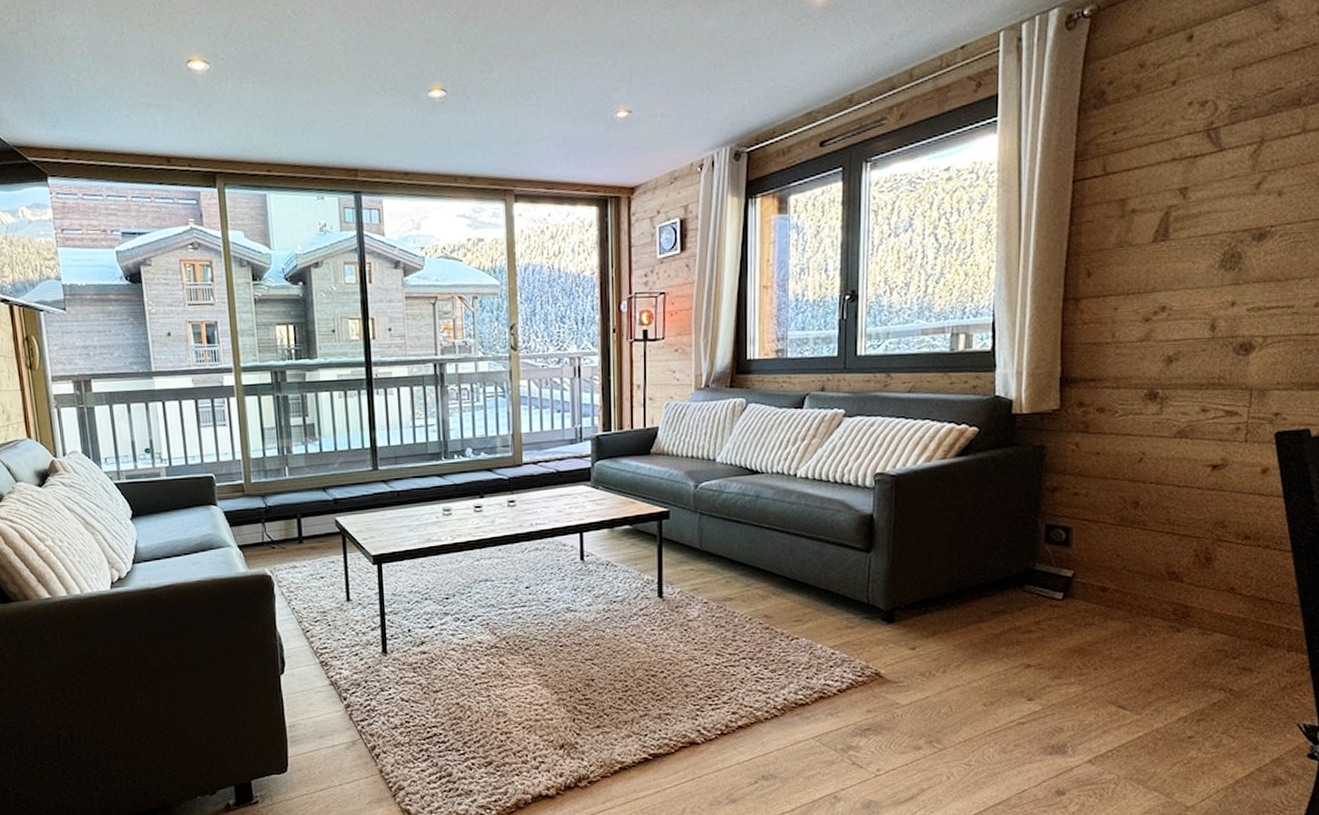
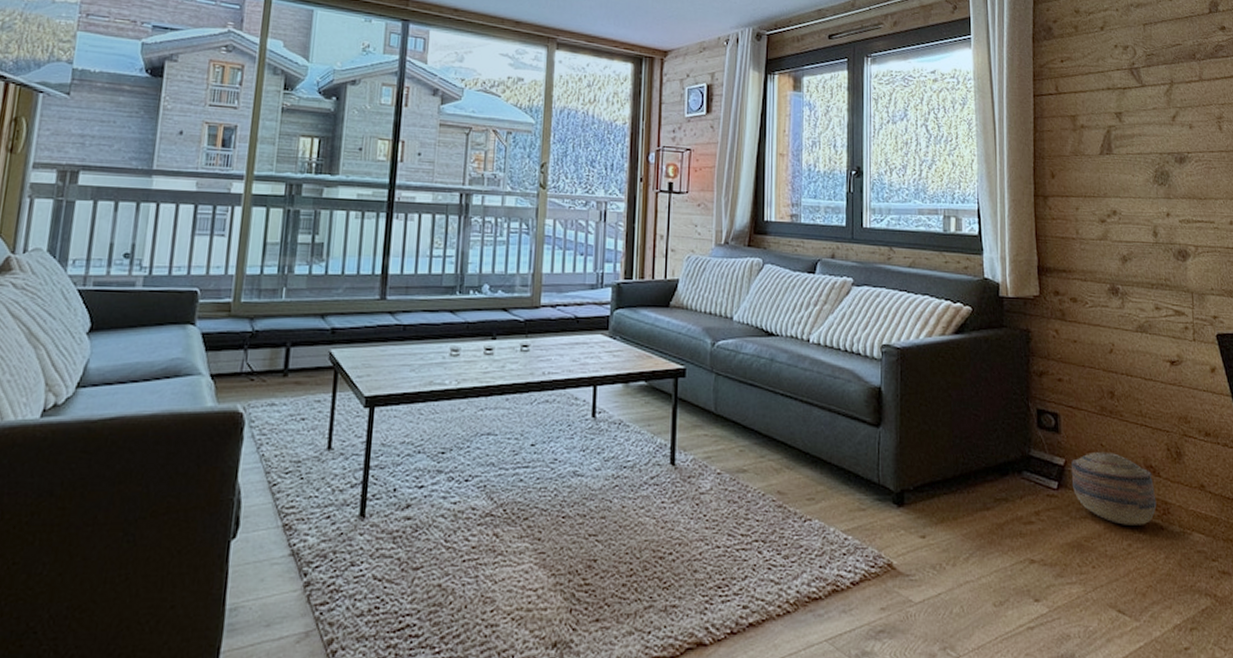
basket: none [1079,561,1176,630] -> present [1070,451,1157,525]

